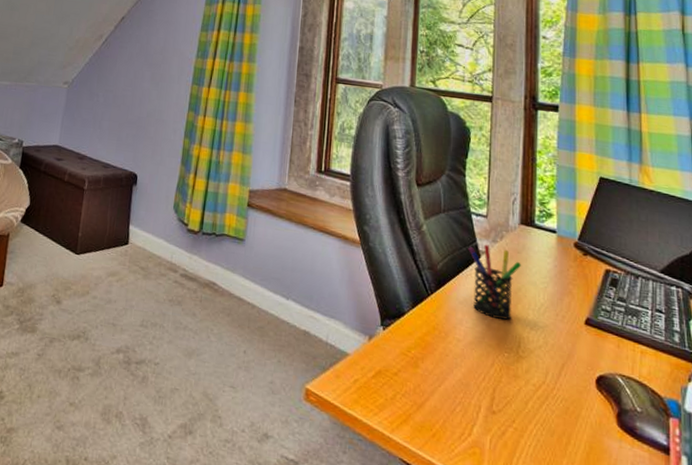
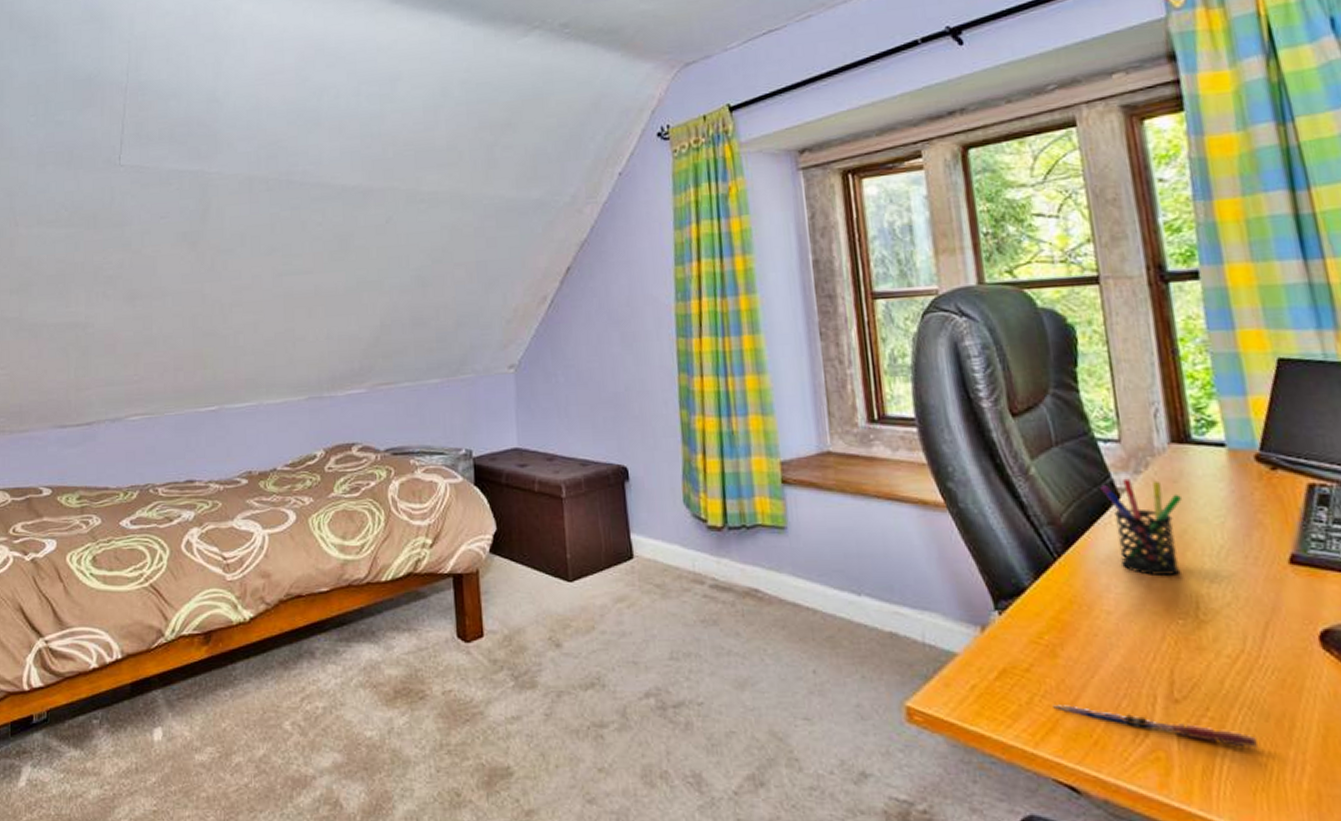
pen: none [409,403,543,455] -> present [1053,705,1258,748]

